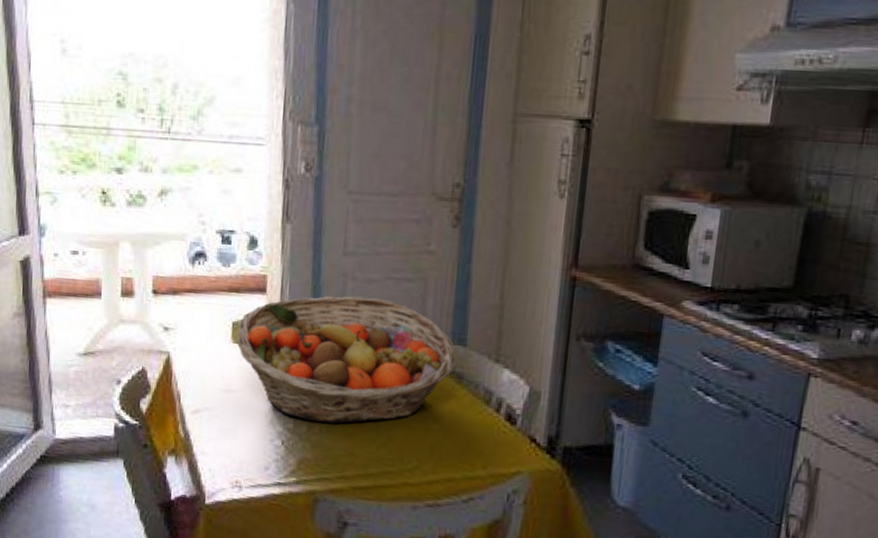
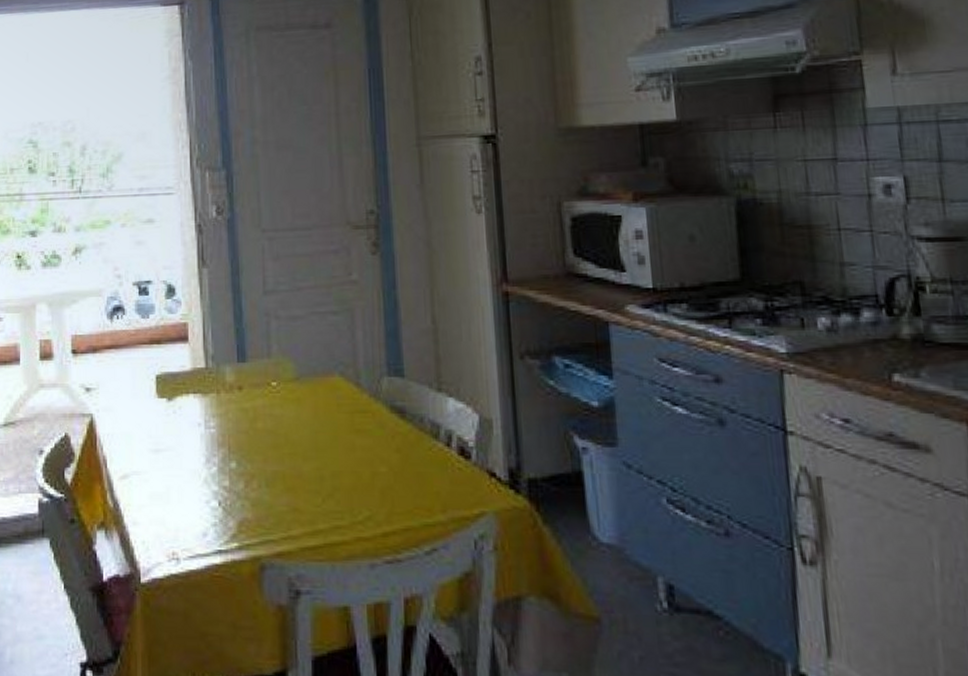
fruit basket: present [236,296,457,423] -> none [162,335,396,476]

